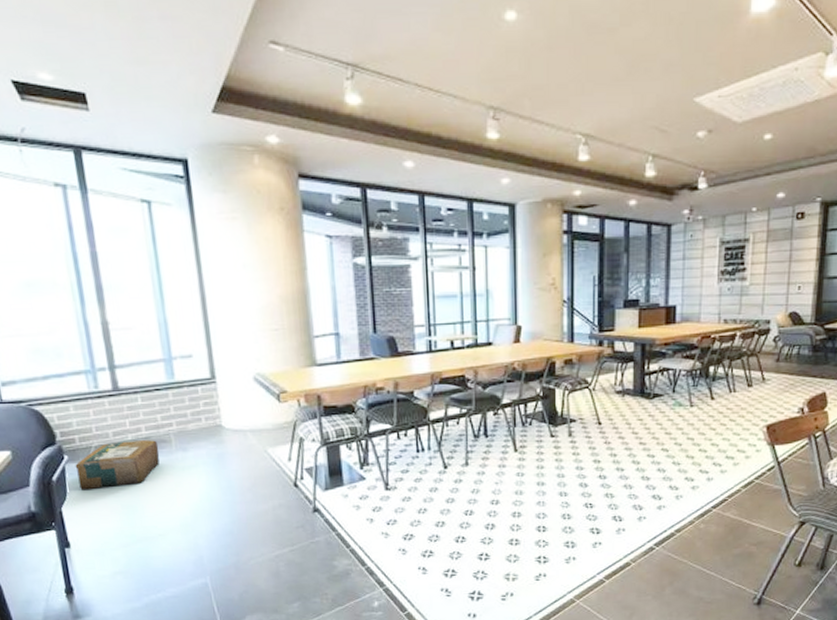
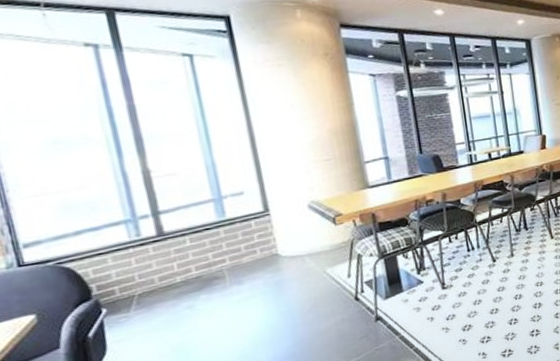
cardboard box: present [75,440,160,490] -> none [115,278,213,342]

